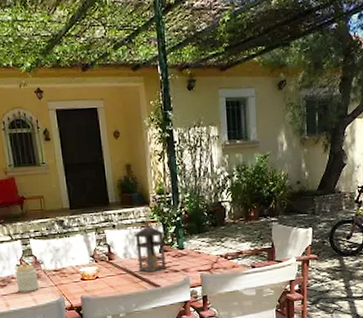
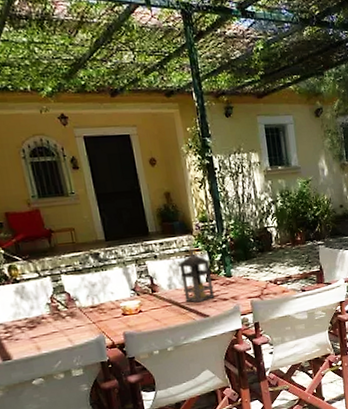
jar: present [15,263,39,292] -> none [45,300,75,333]

